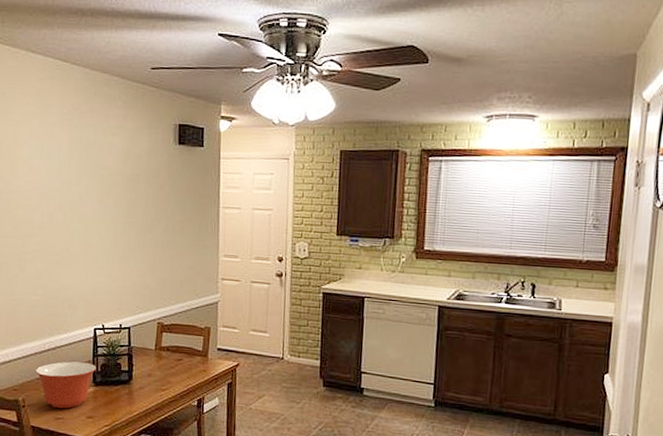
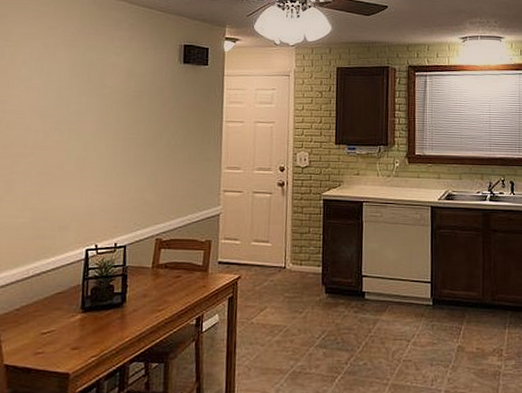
mixing bowl: present [35,361,96,409] -> none [15,287,86,342]

